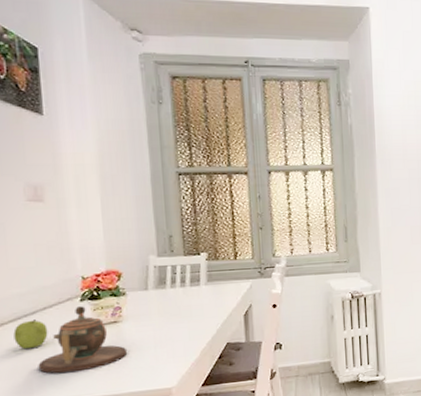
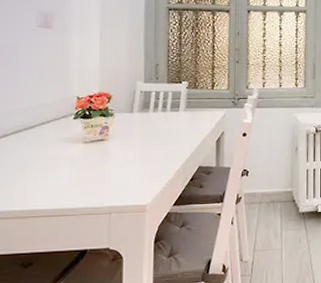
fruit: present [13,319,48,350] -> none [14,133,43,160]
teapot: present [38,306,128,374] -> none [32,124,110,184]

